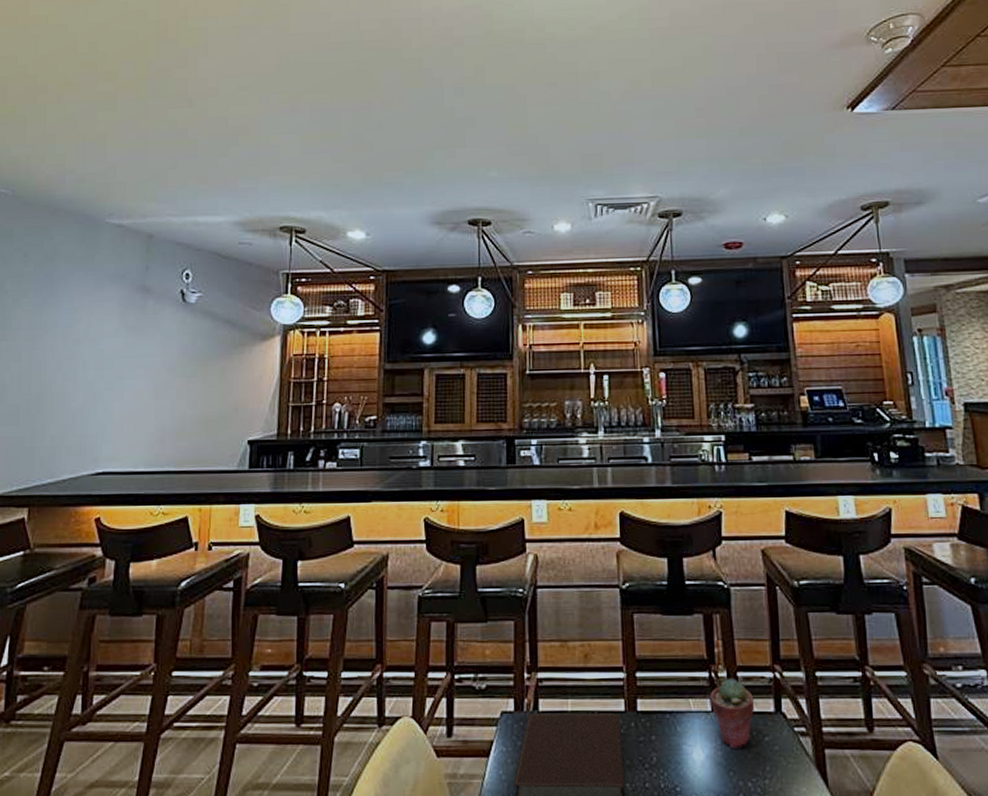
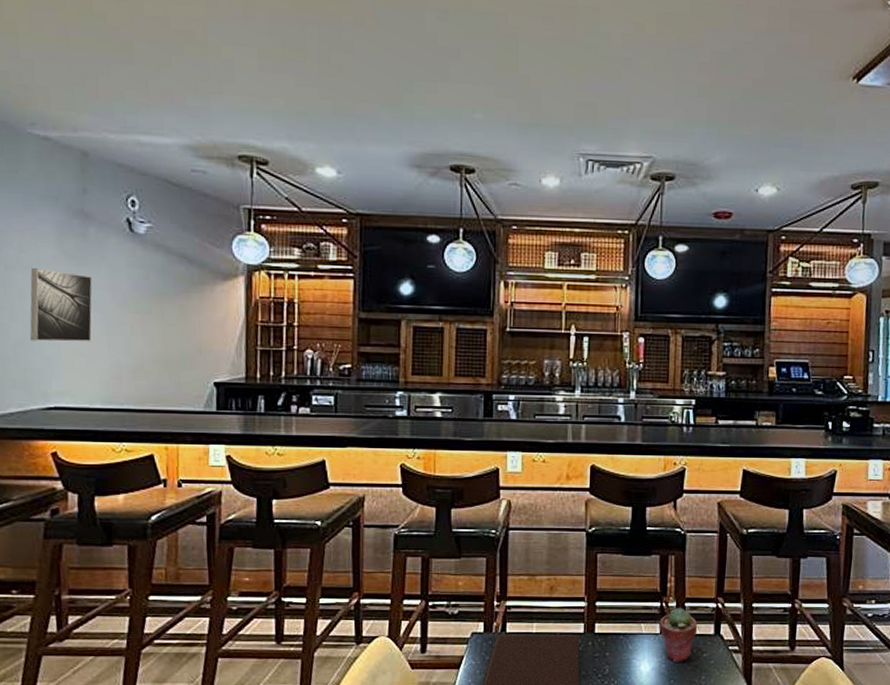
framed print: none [89,340,146,409] -> present [29,268,93,342]

